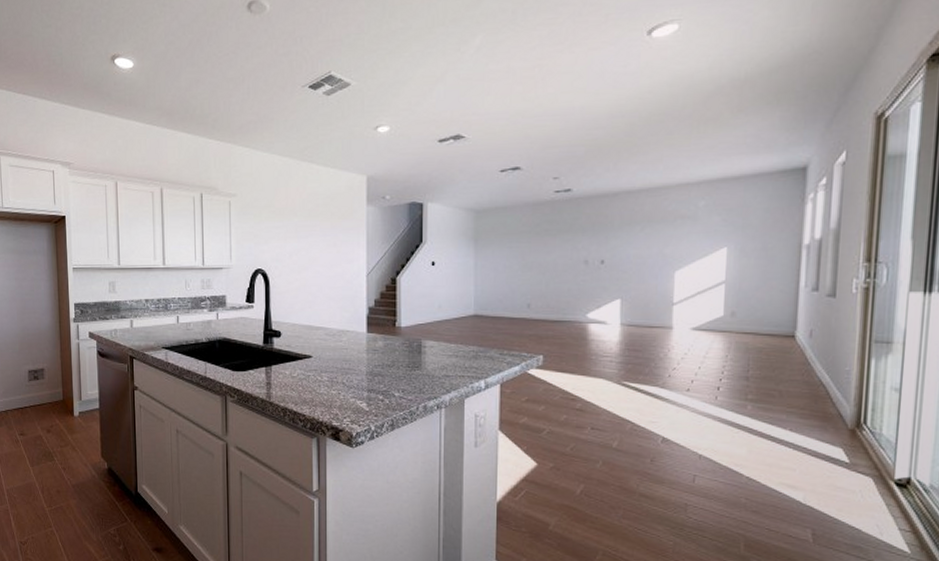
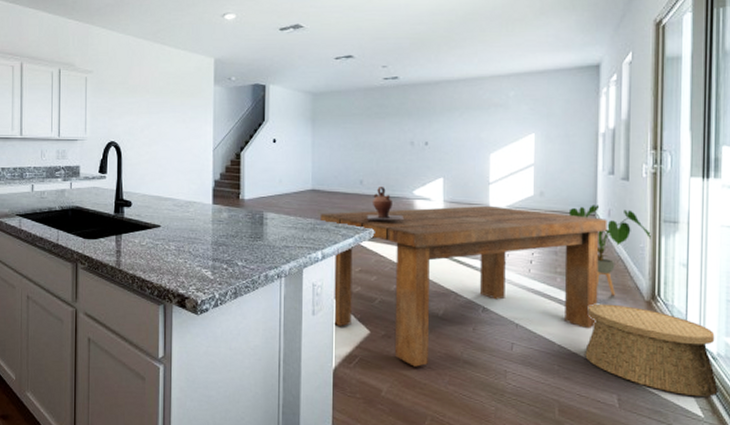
dining table: none [483,328,808,500] -> present [320,205,607,367]
ceramic jug: none [535,309,577,346] -> present [367,186,405,220]
house plant: none [763,325,859,424] -> present [568,205,651,296]
basket: none [776,432,929,532] -> present [585,303,718,397]

